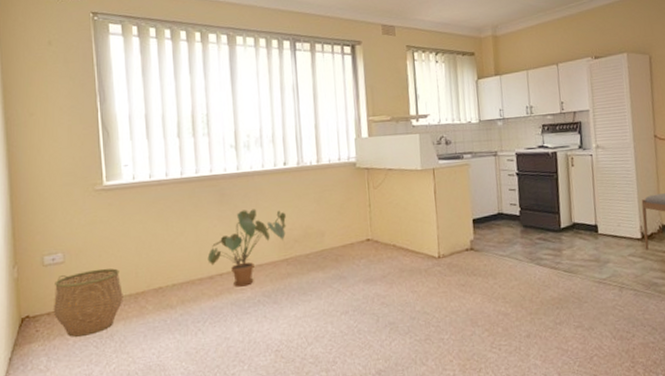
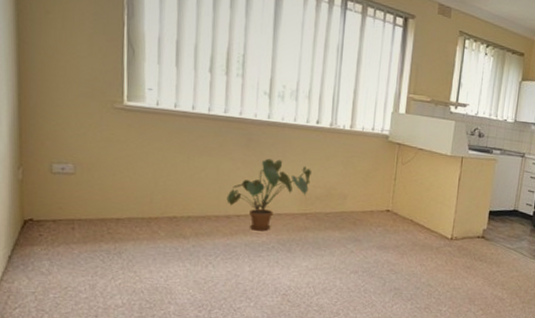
basket: present [53,268,123,337] -> none [59,186,136,249]

